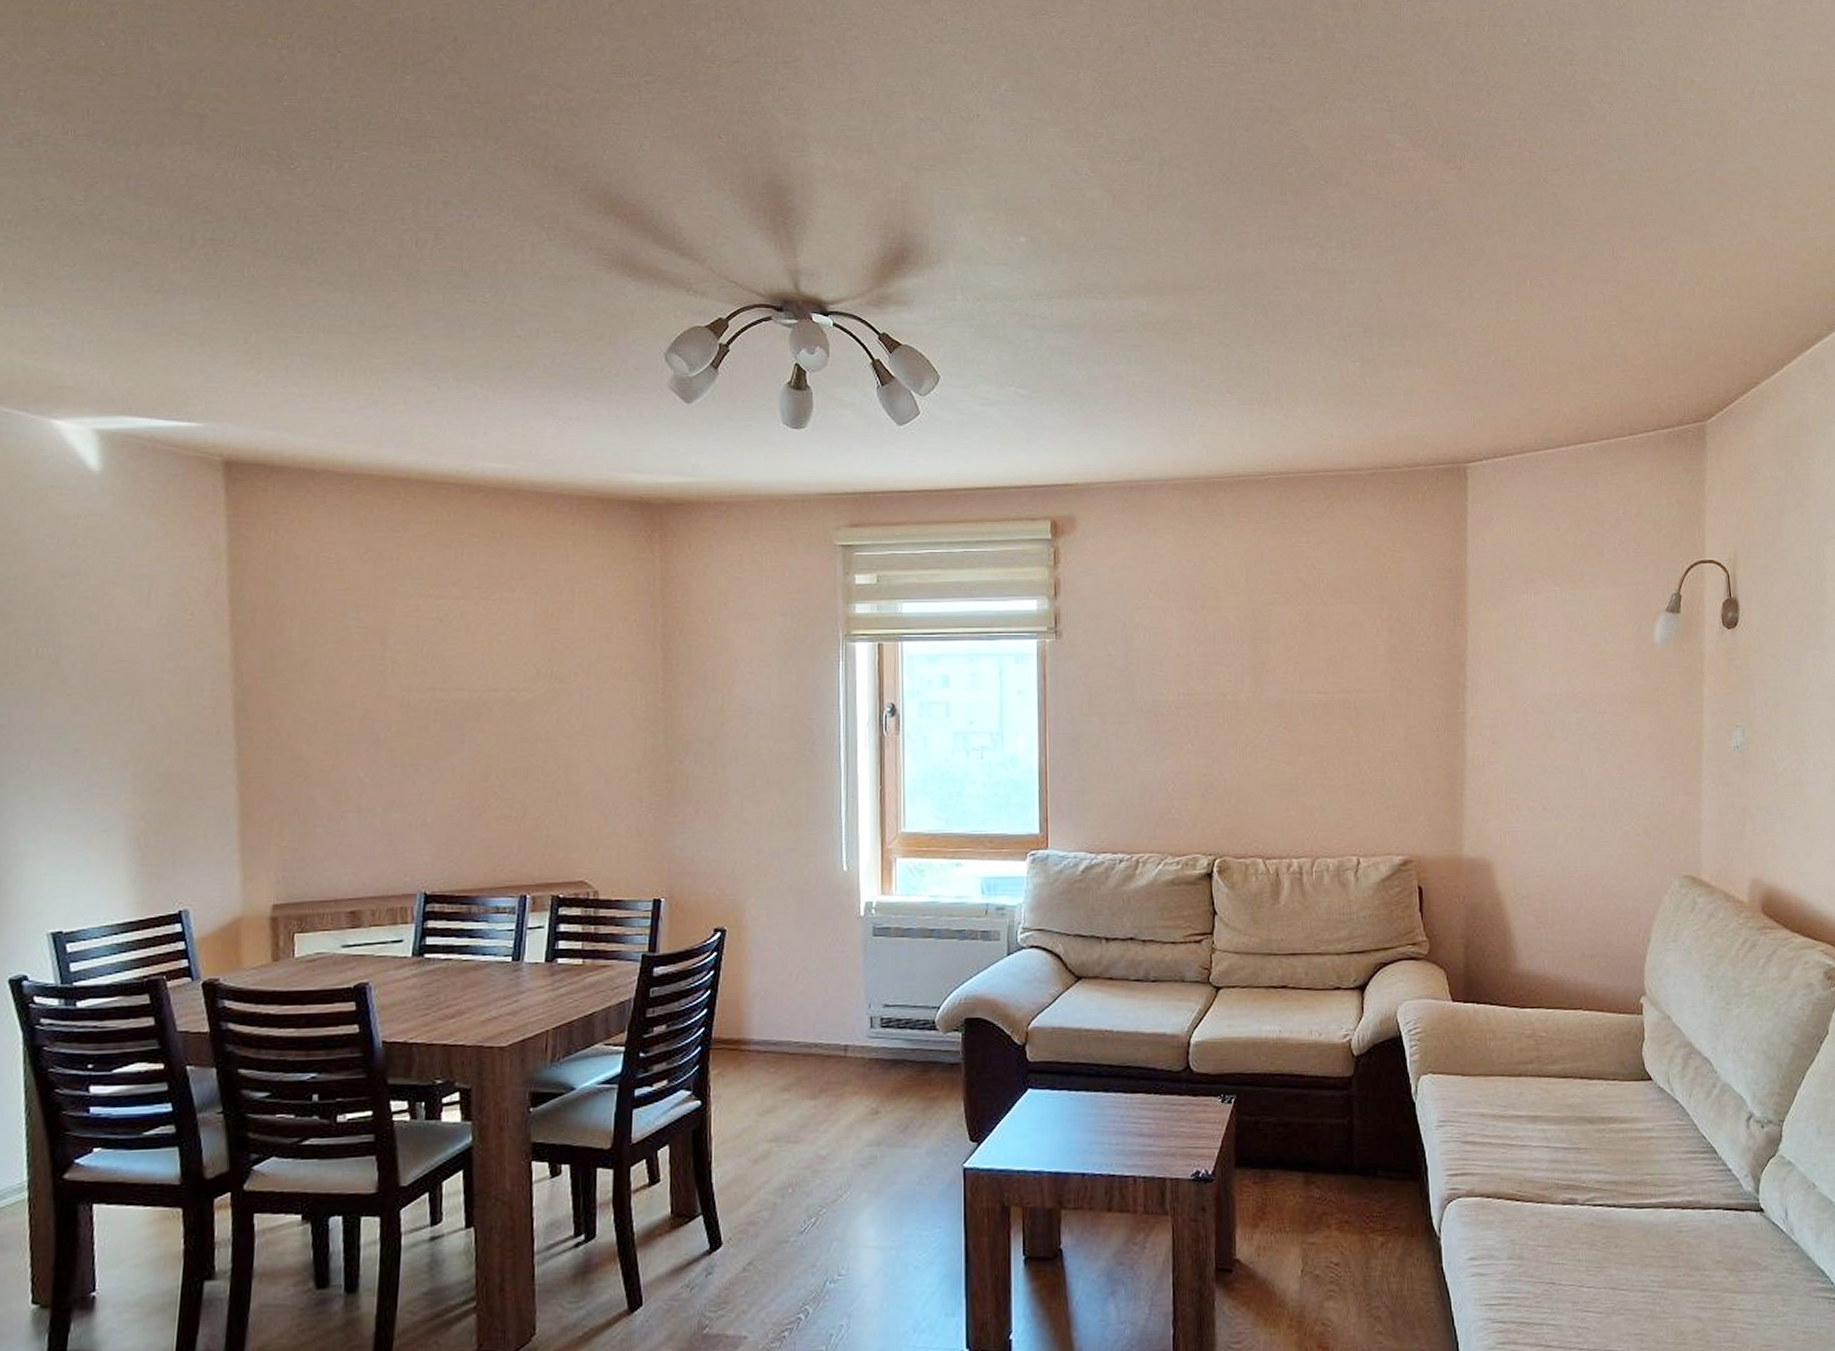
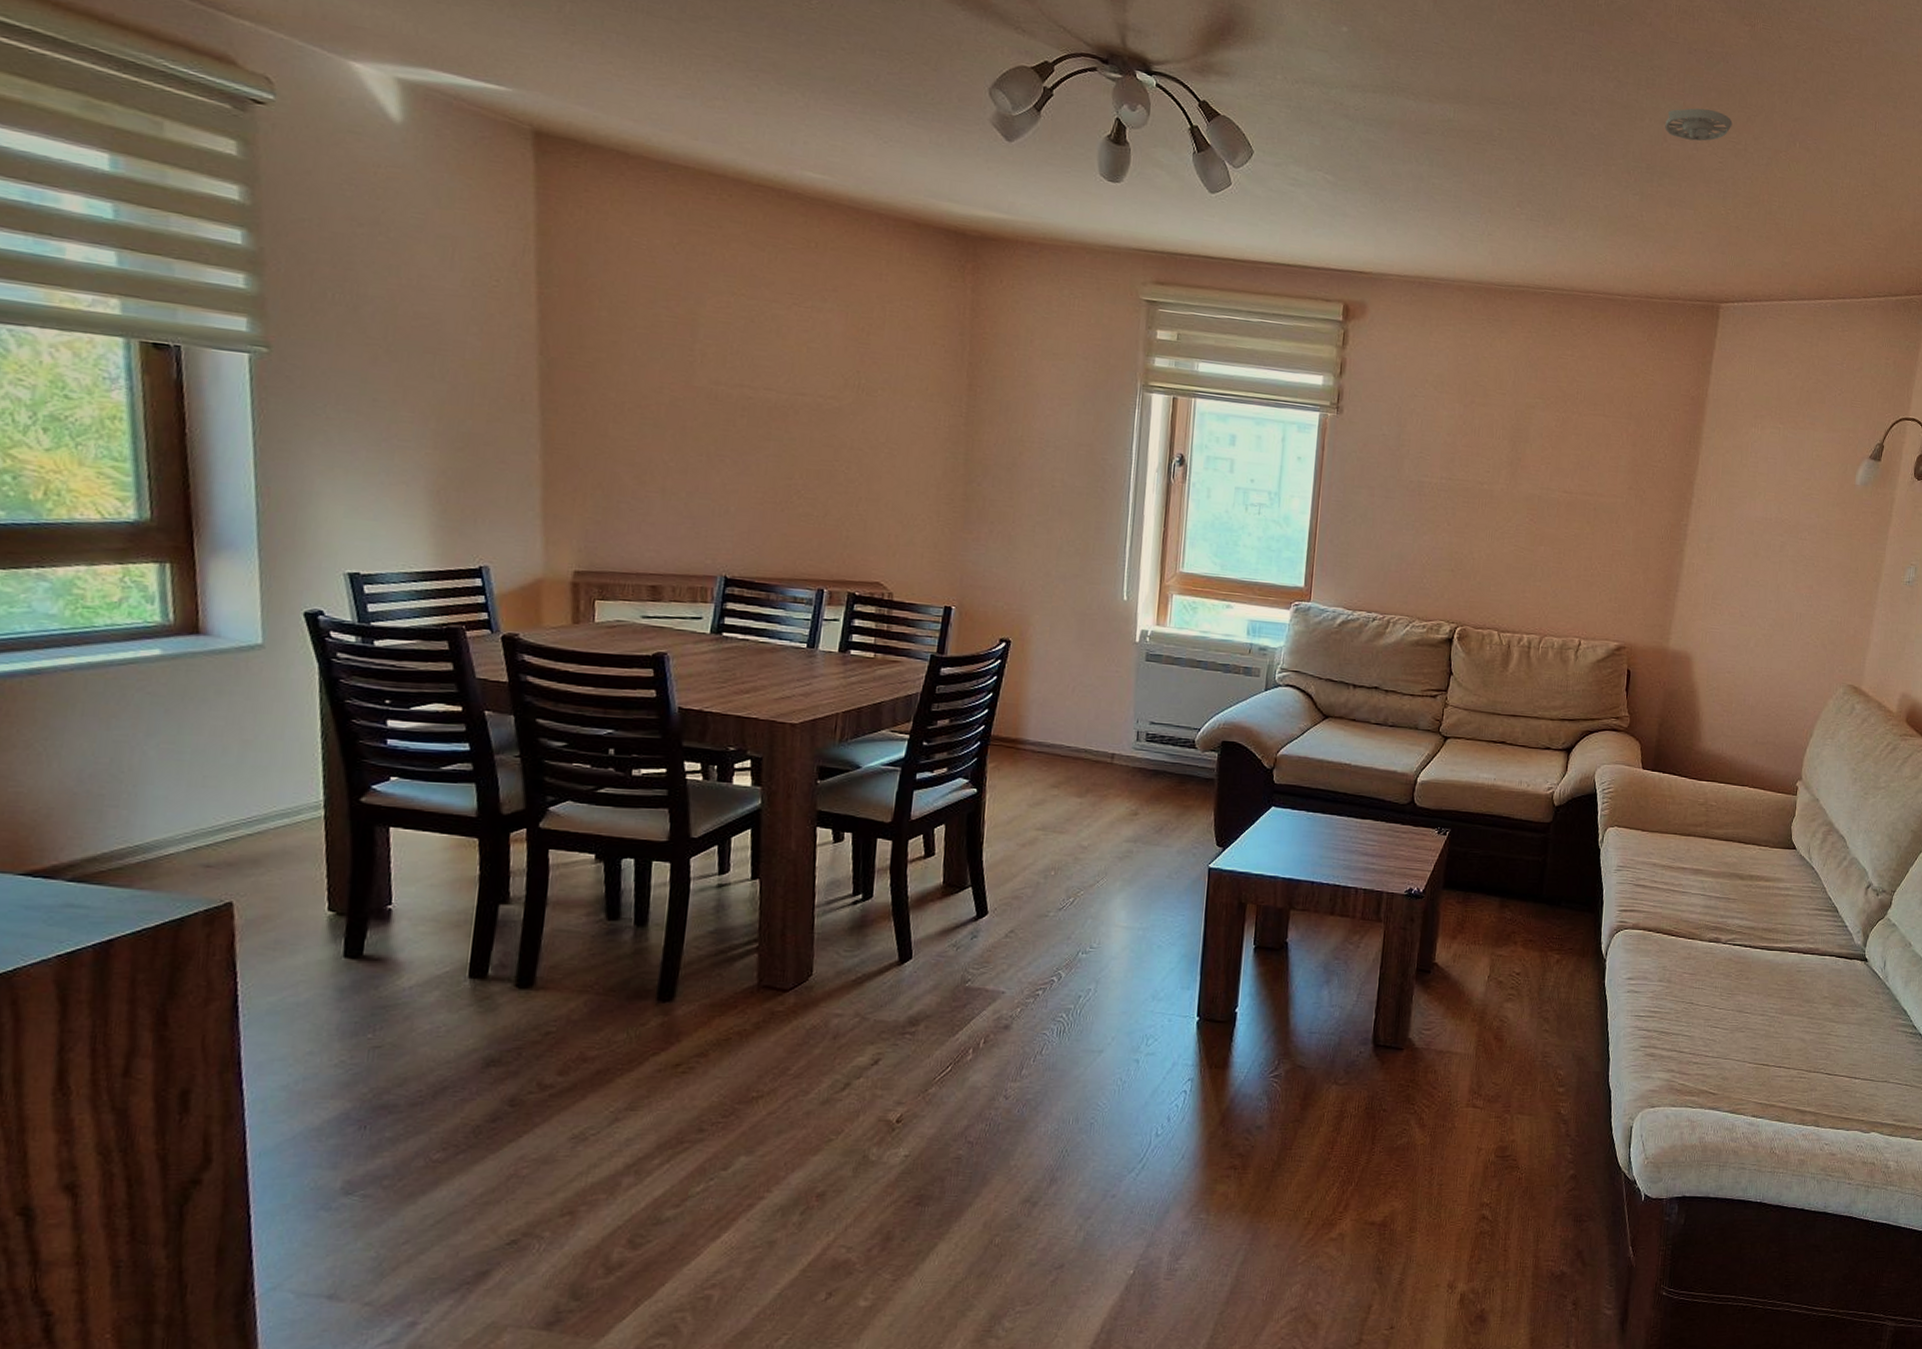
smoke detector: none [1378,261,1452,296] -> present [1665,108,1733,141]

